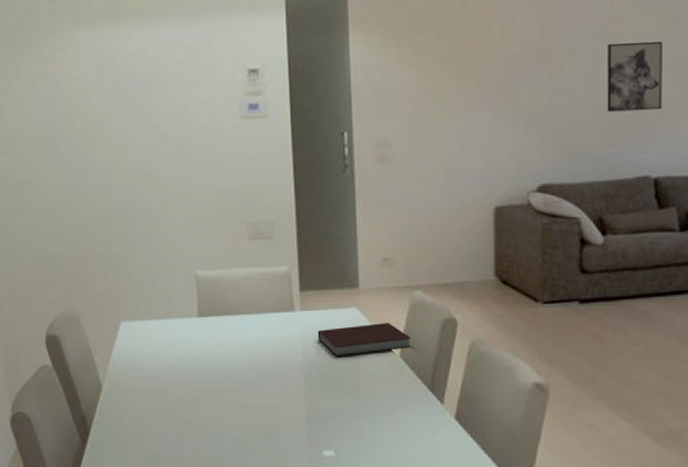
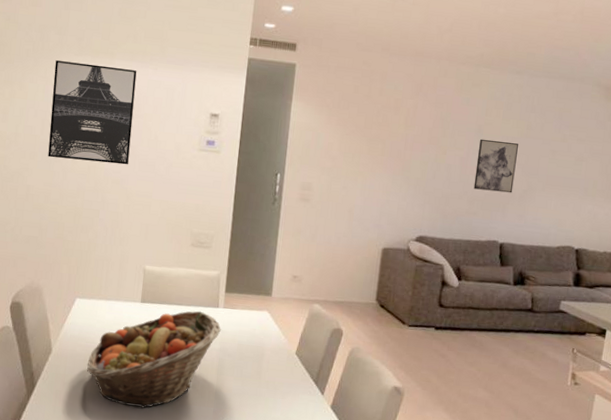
wall art: none [50,31,158,156] -> present [48,59,137,165]
fruit basket: none [146,318,302,445] -> present [87,311,221,408]
notebook: present [317,323,412,356] -> none [233,325,307,349]

